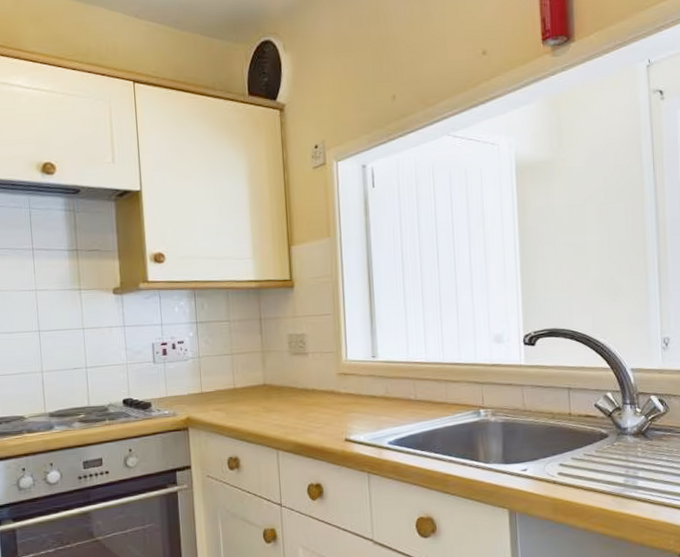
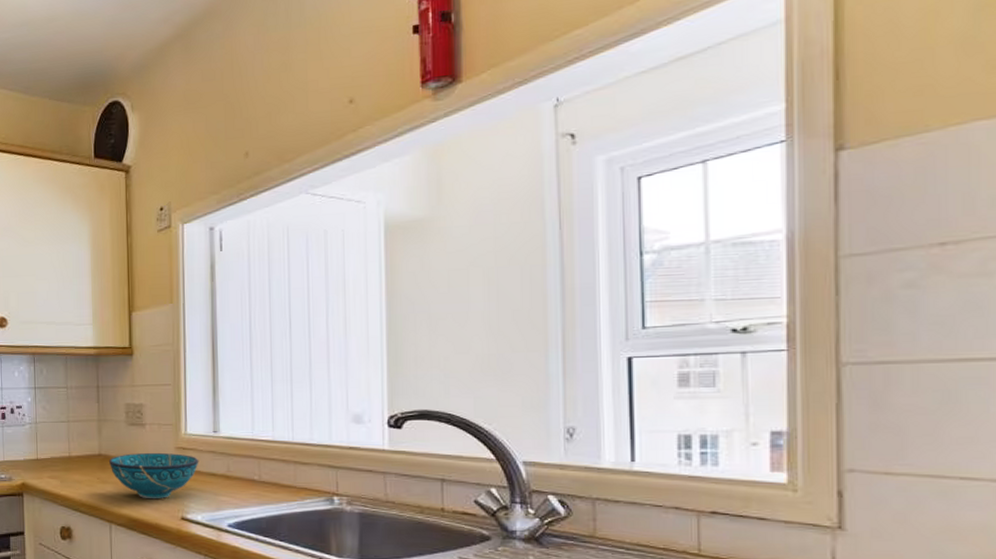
bowl: none [273,379,360,424] -> present [108,452,199,500]

